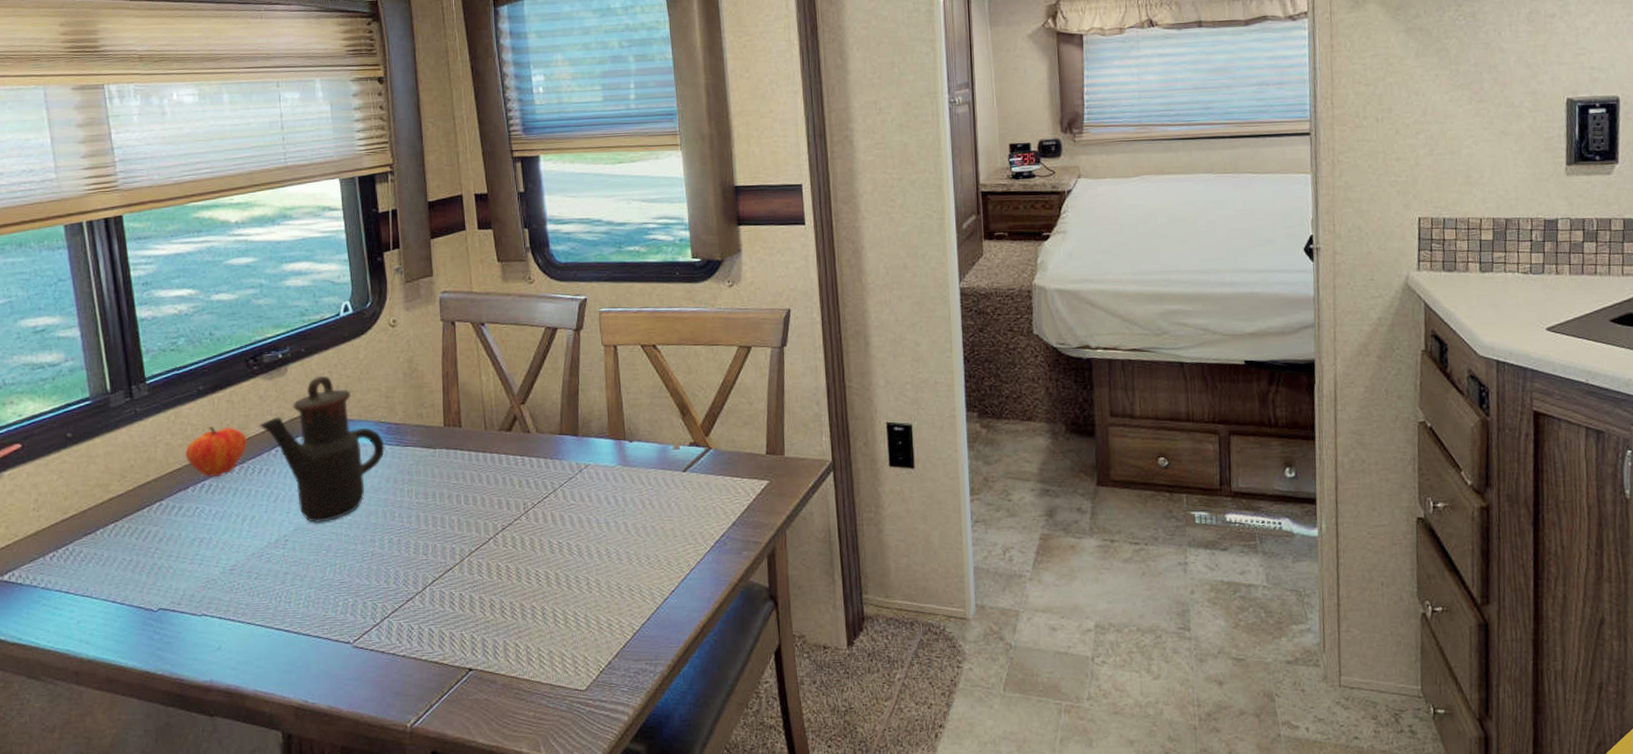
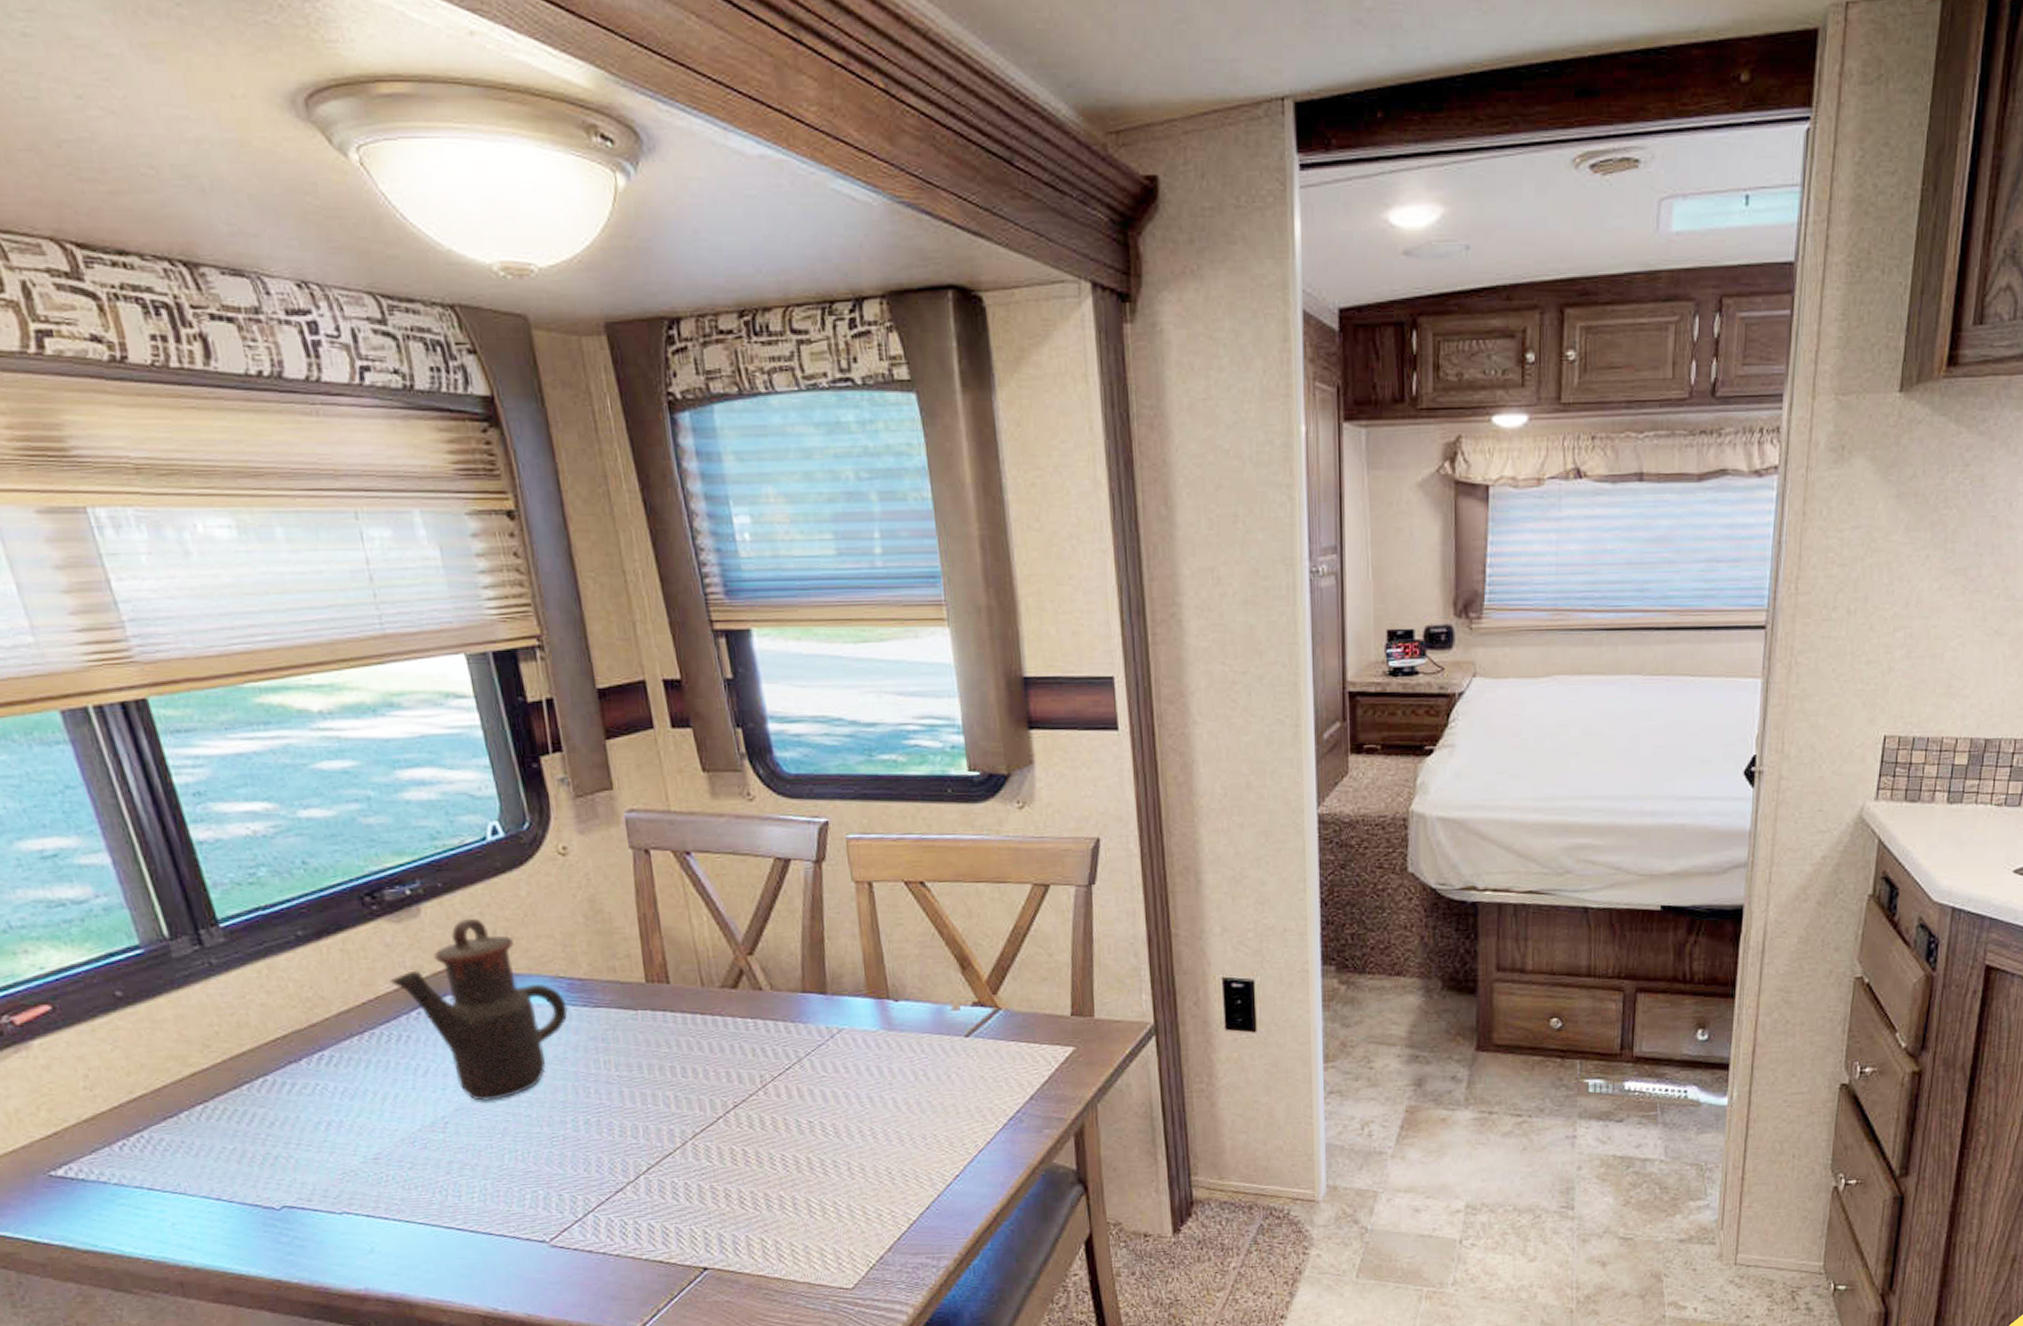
fruit: present [184,425,248,477] -> none [289,981,376,1046]

